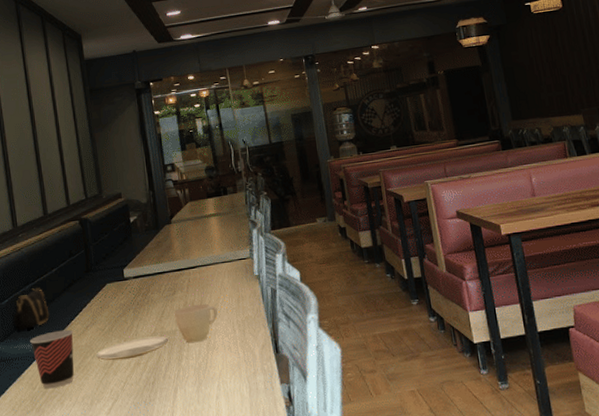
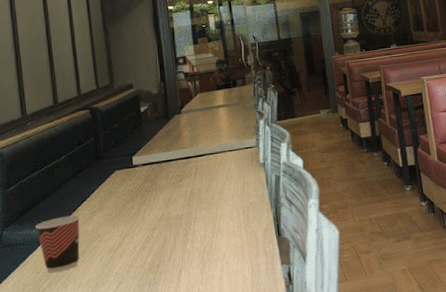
handbag: present [13,288,50,332] -> none [19,175,57,218]
plate: present [95,335,169,361] -> none [101,220,175,245]
cup: present [174,304,218,344] -> none [180,190,223,228]

